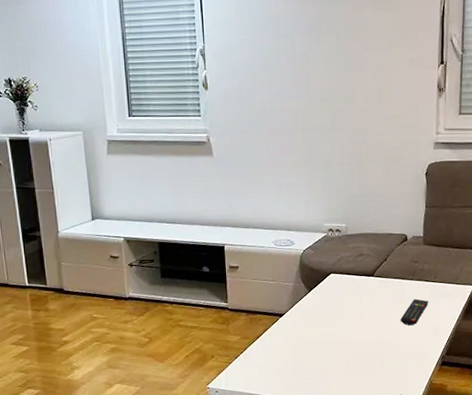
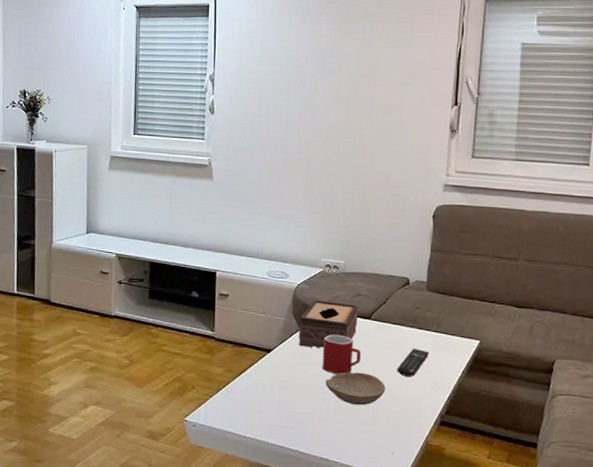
tissue box: none [307,263,362,308] -> present [298,300,358,348]
mug: none [331,293,367,331] -> present [322,334,362,375]
bowl: none [335,326,391,356] -> present [325,372,386,406]

